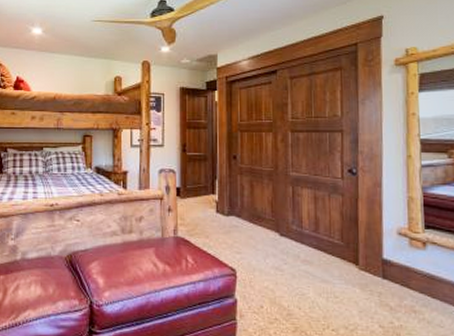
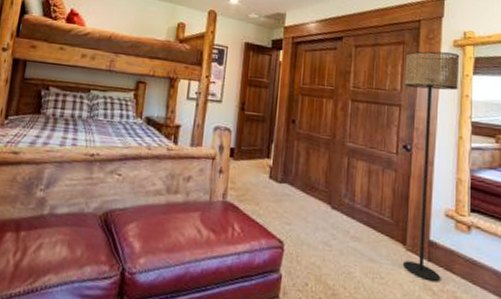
floor lamp: none [344,72,403,298] -> present [403,51,460,282]

